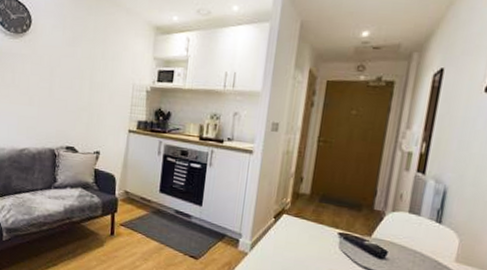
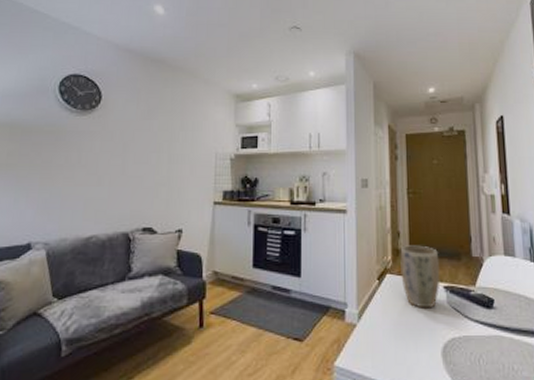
plant pot: none [297,190,339,250] -> present [400,245,440,309]

